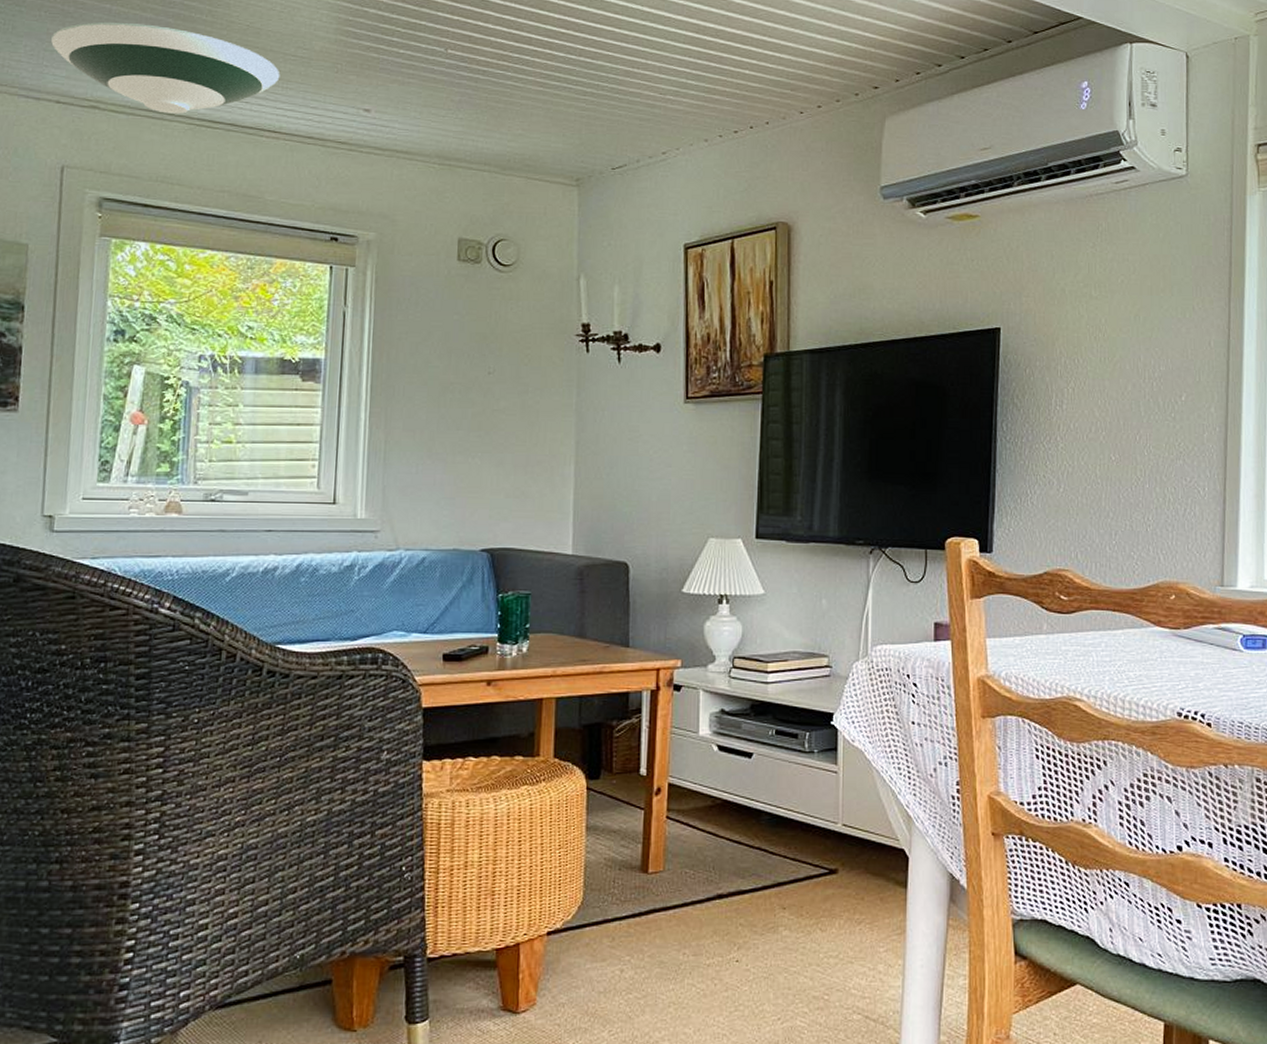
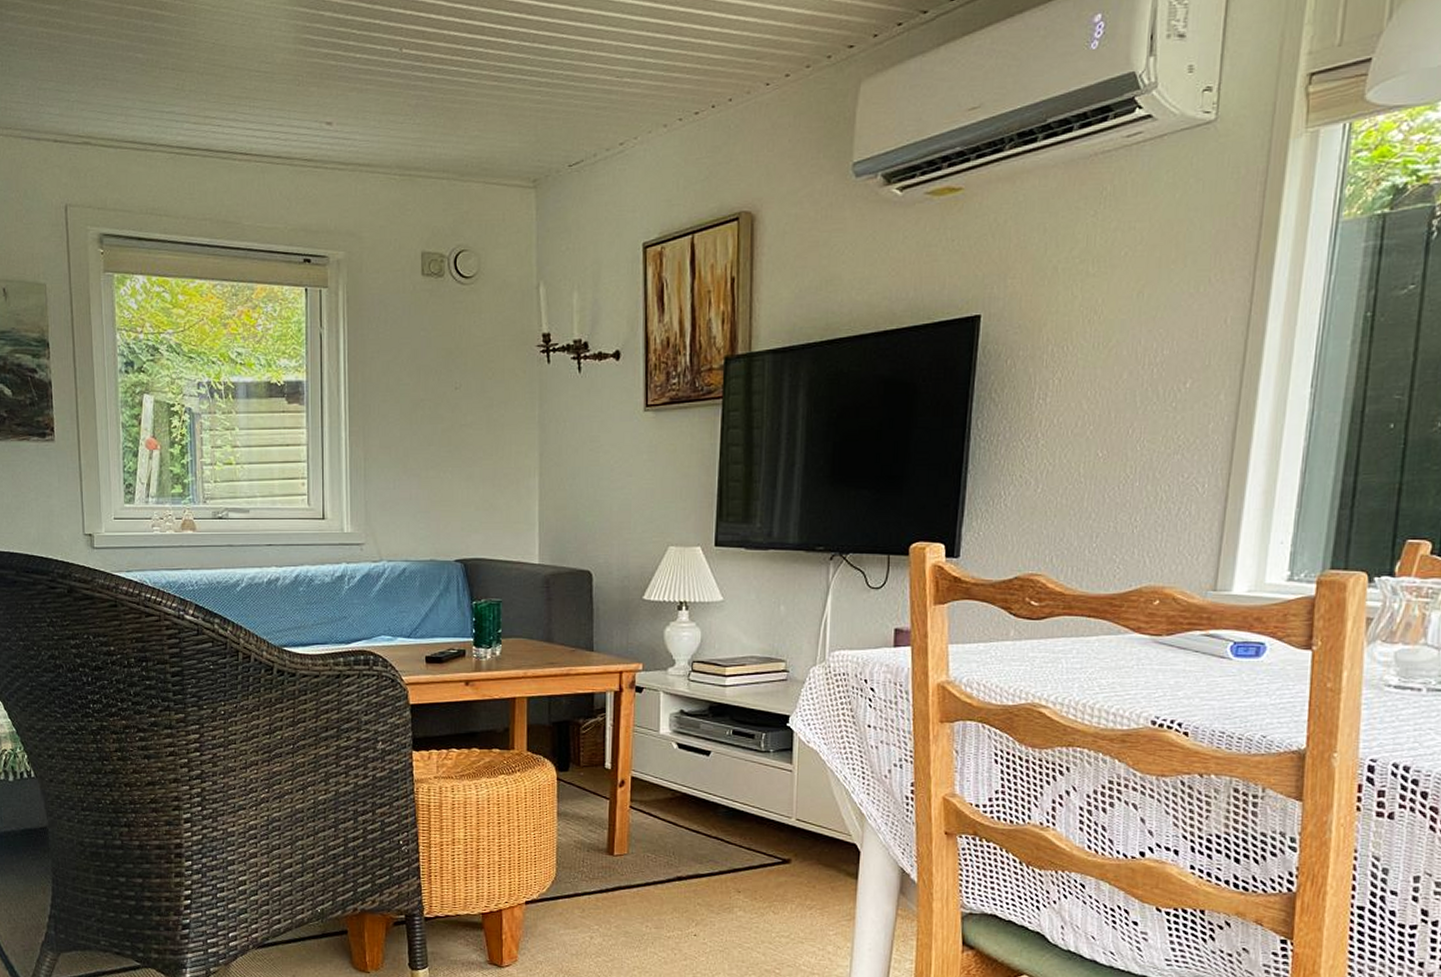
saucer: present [51,22,280,114] -> none [43,52,247,144]

